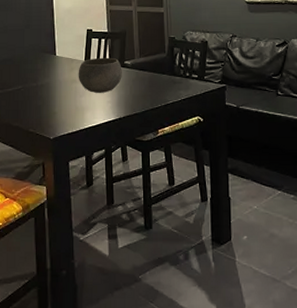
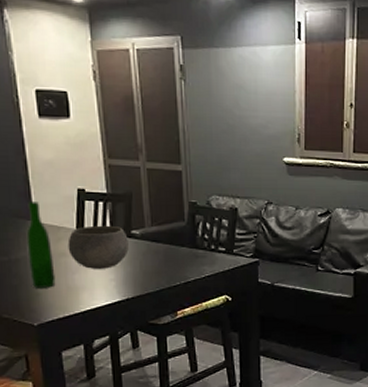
wine bottle: none [49,40,68,108] -> present [26,202,56,288]

